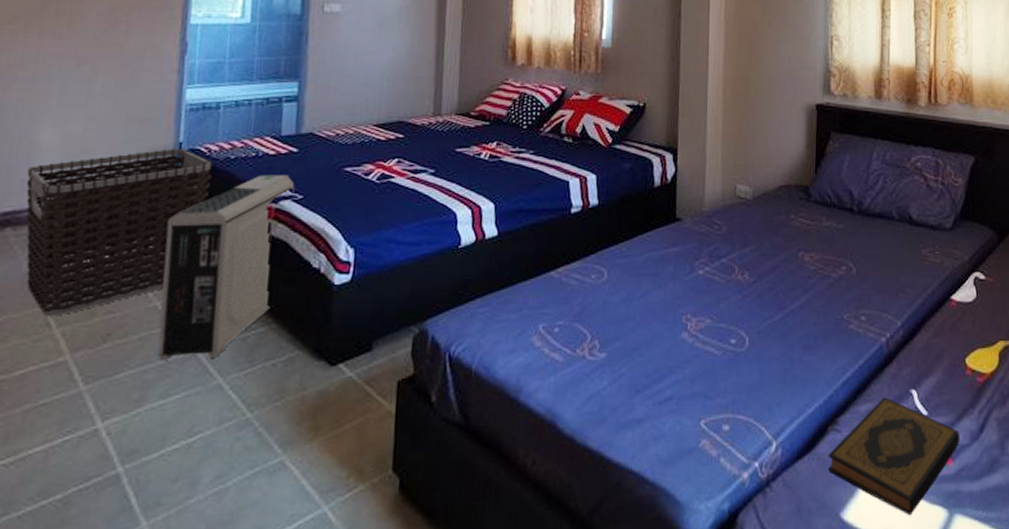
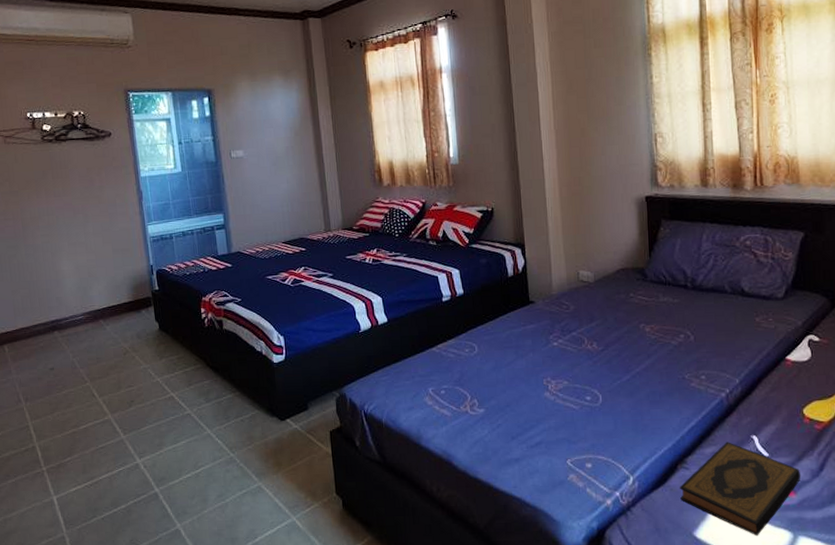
clothes hamper: present [26,149,213,316] -> none [59,270,177,390]
air purifier: present [157,175,295,360] -> none [154,284,235,418]

